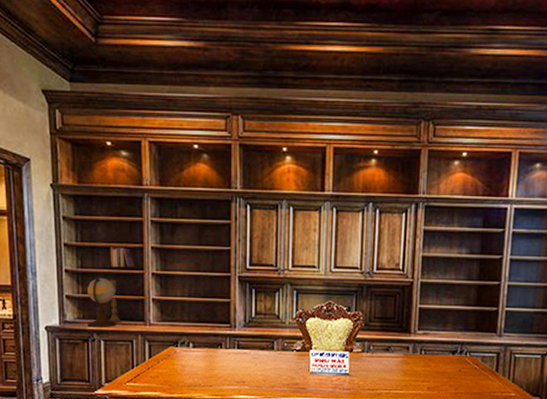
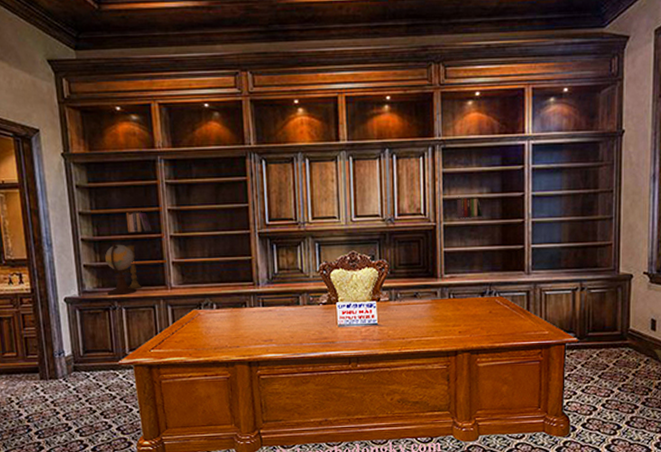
books: none [435,254,460,277] -> present [457,196,482,218]

